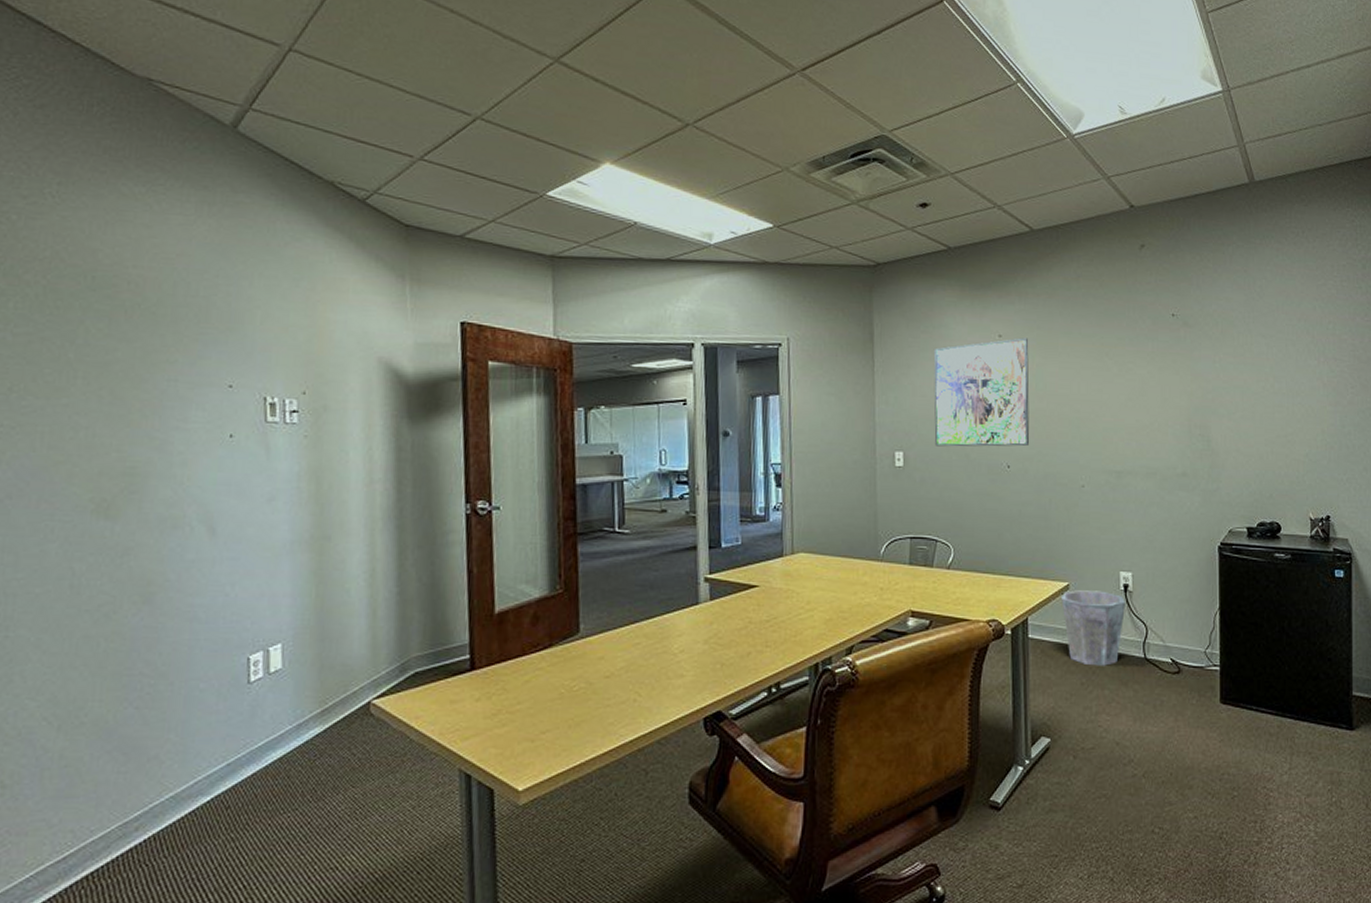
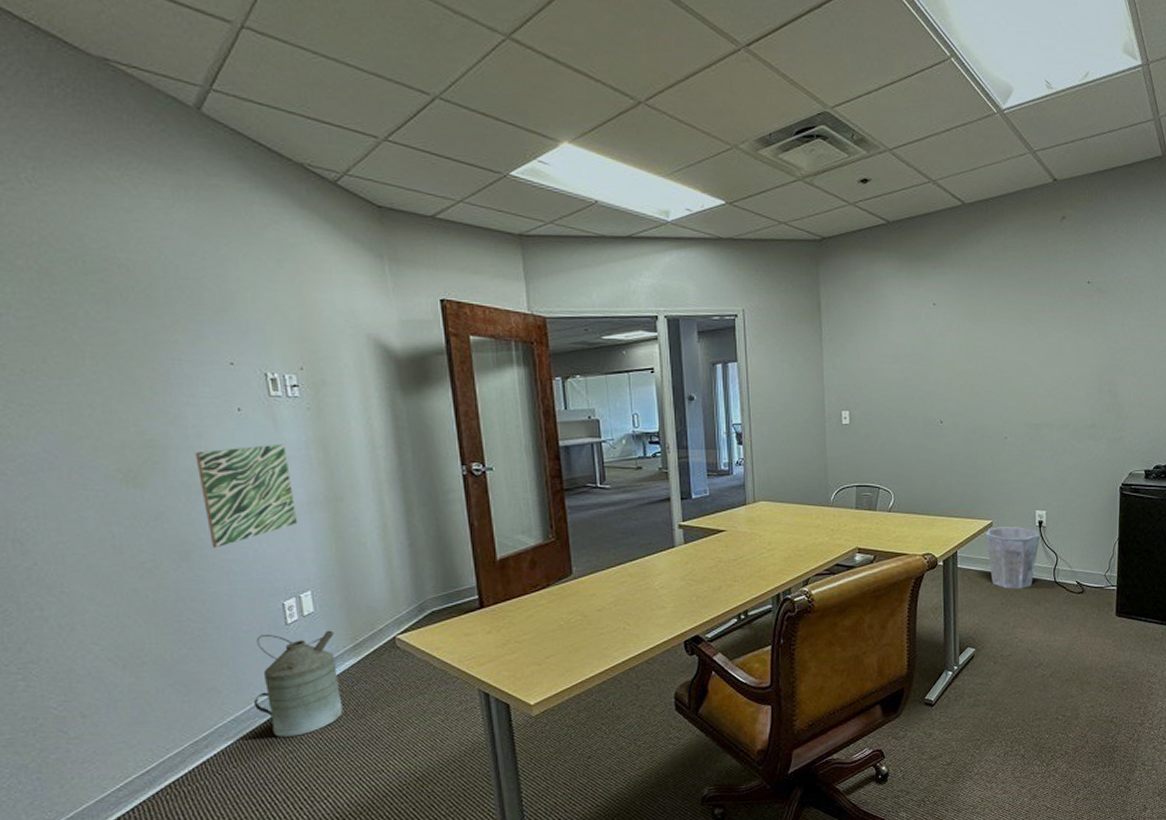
wall art: none [176,474,278,591] -> present [195,443,298,548]
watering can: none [198,691,301,821] -> present [253,630,343,737]
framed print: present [933,338,1030,447] -> none [875,305,960,406]

